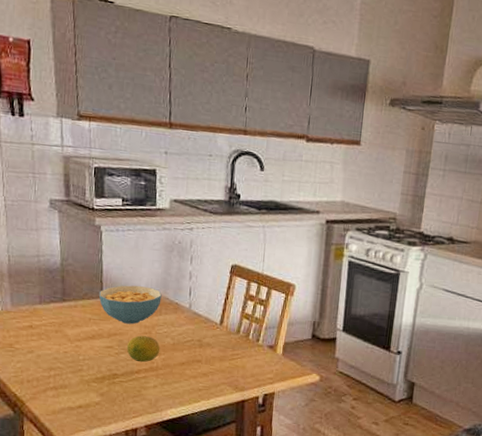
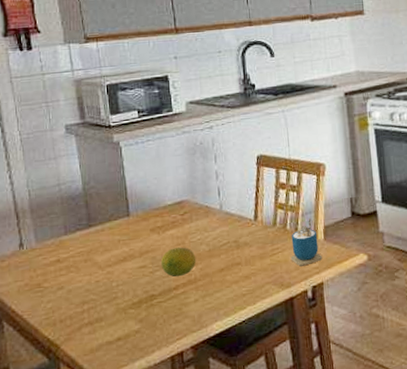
cereal bowl: present [99,285,162,325] -> none [126,195,191,239]
cup: none [248,333,278,375] -> present [290,218,323,267]

